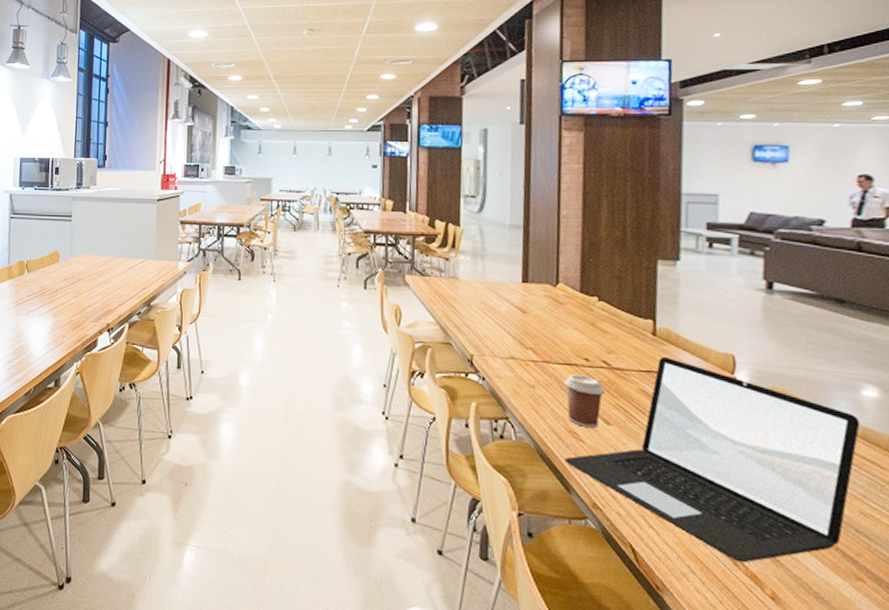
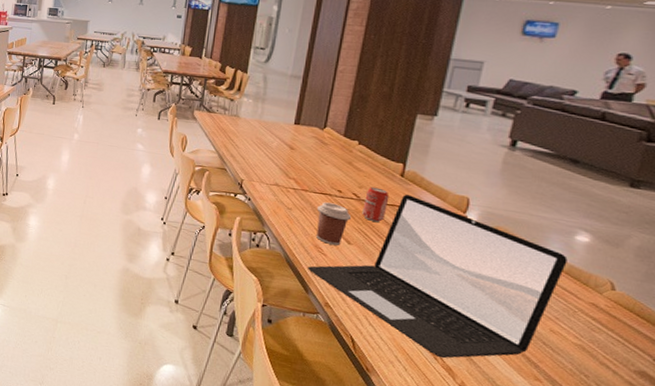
beverage can: none [616,351,645,395] -> present [362,187,390,223]

